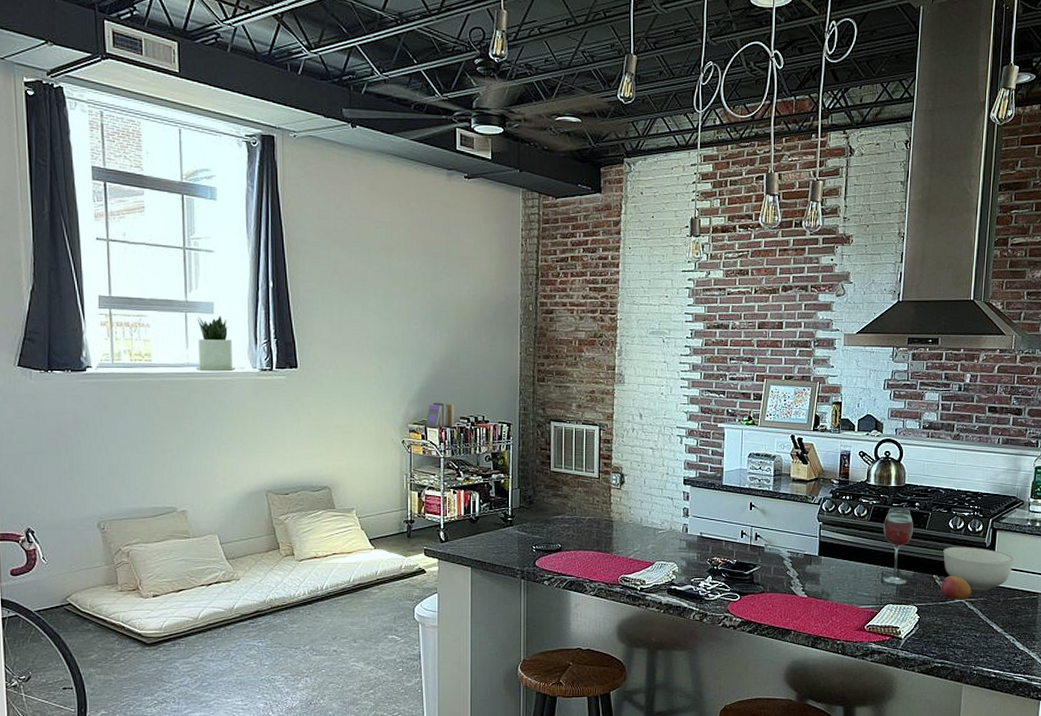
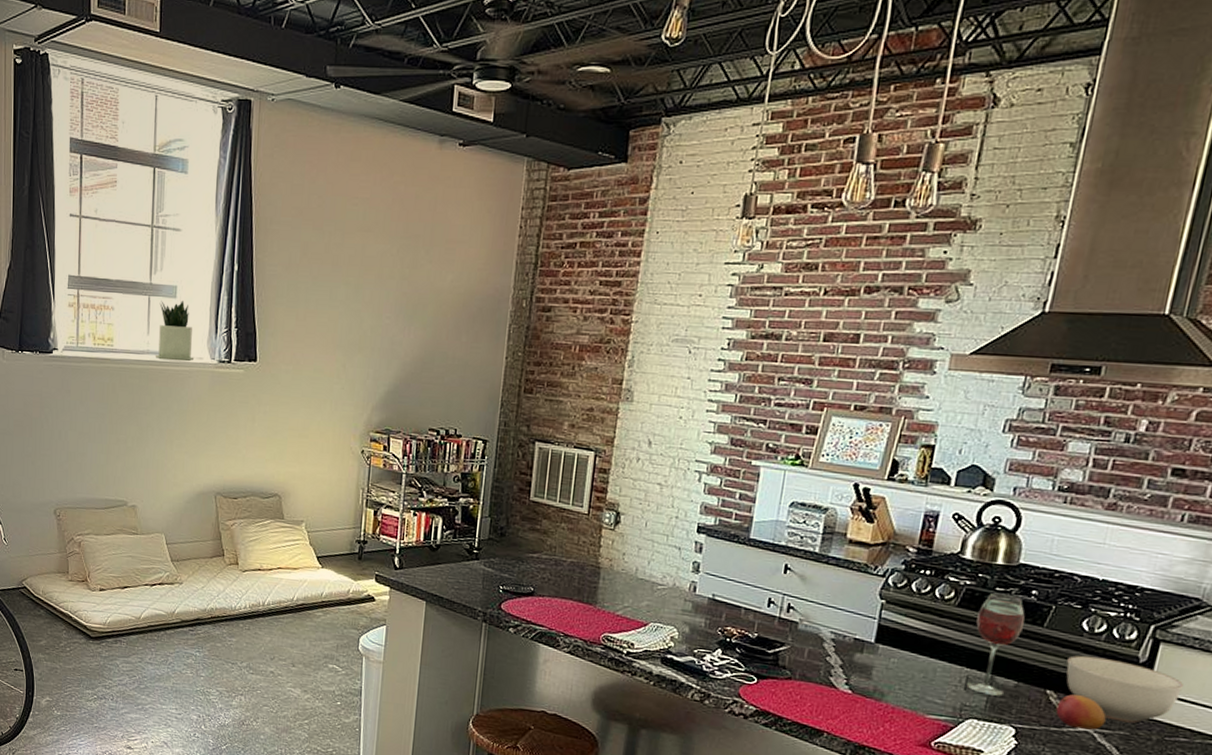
books: present [425,402,454,428] -> none [388,409,423,440]

